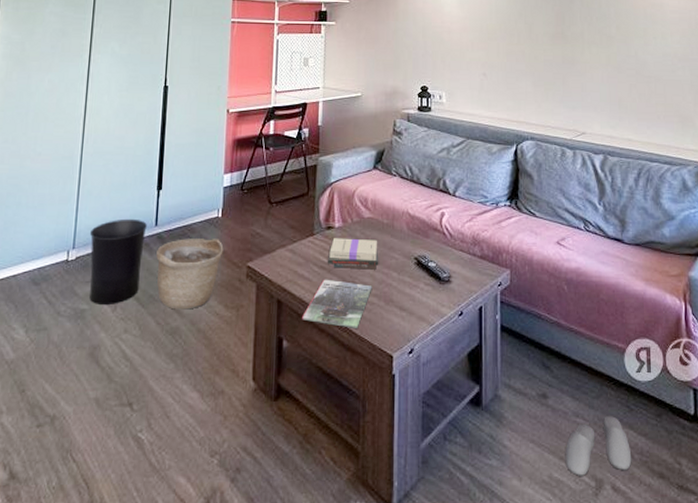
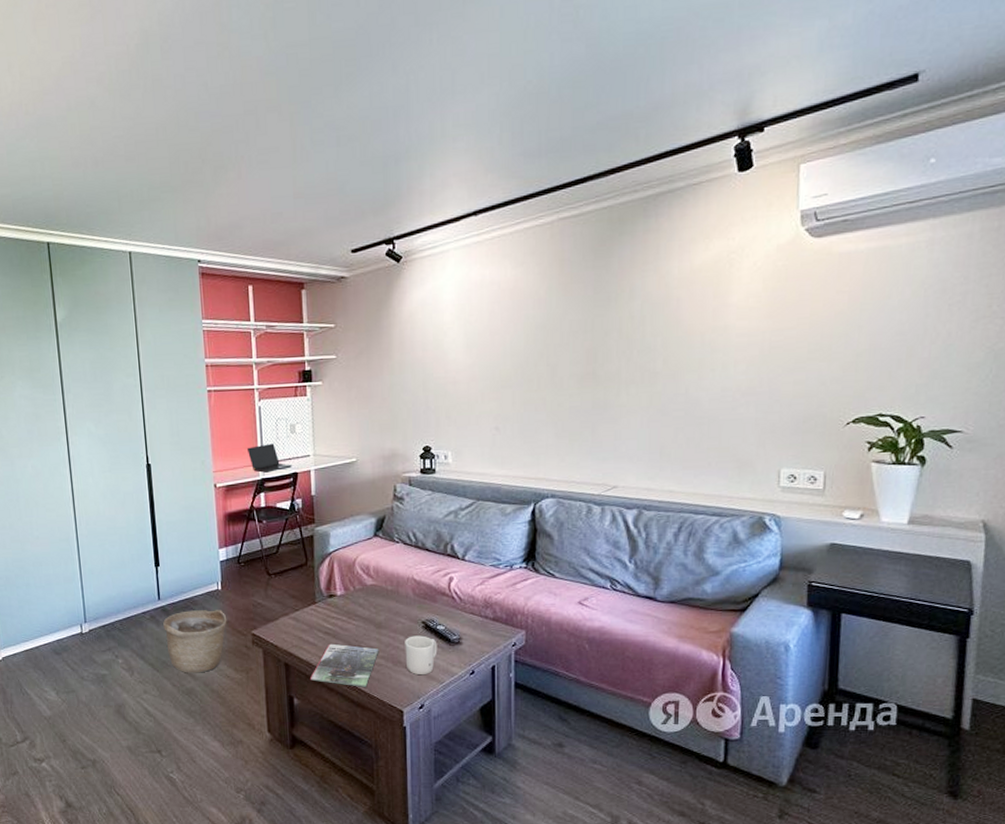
waste bin: present [89,218,147,304] -> none [97,594,152,670]
laptop: none [262,74,302,101] -> present [248,443,292,473]
books: present [328,238,379,270] -> none [332,605,385,634]
mug: none [397,272,428,316] -> present [405,635,438,676]
slippers: present [565,415,632,476] -> none [580,762,651,813]

